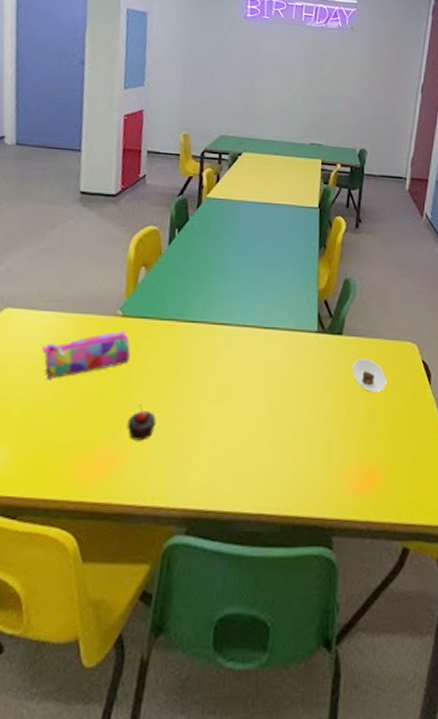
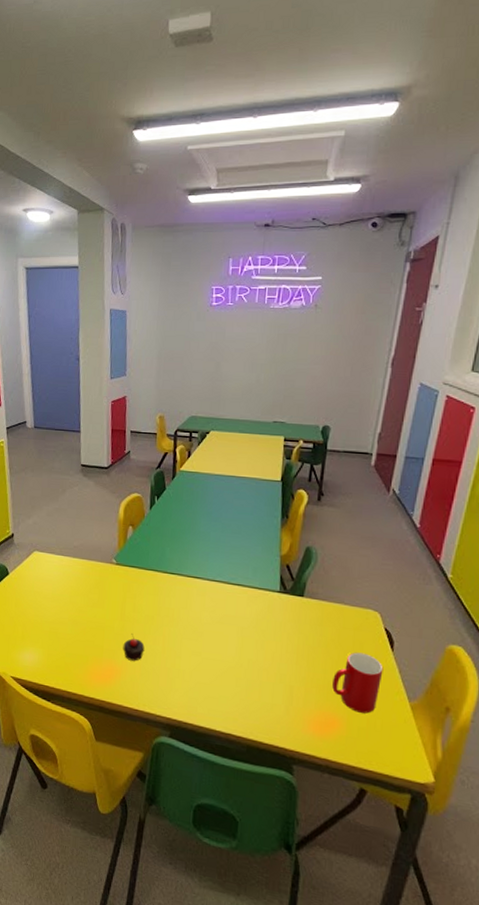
pencil case: present [42,330,131,380] -> none [60,575,124,607]
saucer: present [352,359,387,392] -> none [313,619,347,651]
cup: none [373,391,422,459] -> present [332,652,384,714]

